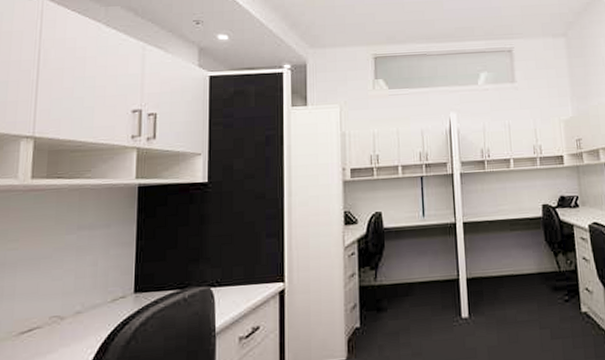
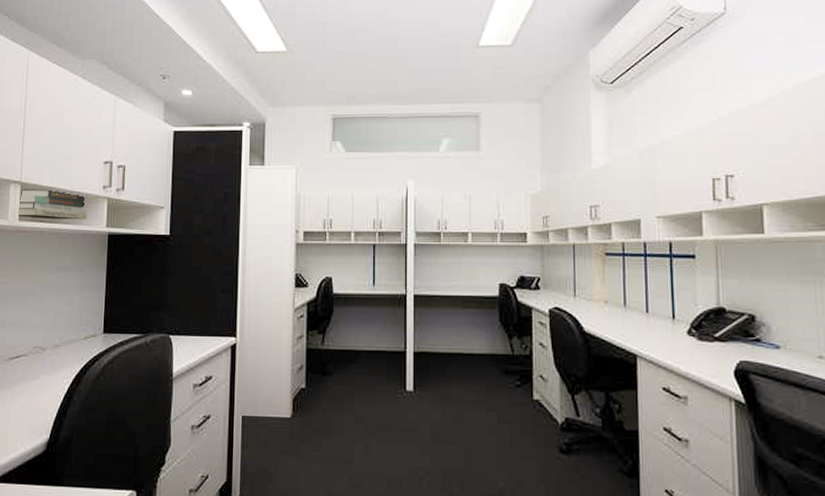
books: none [31,142,114,175] -> present [19,189,87,220]

